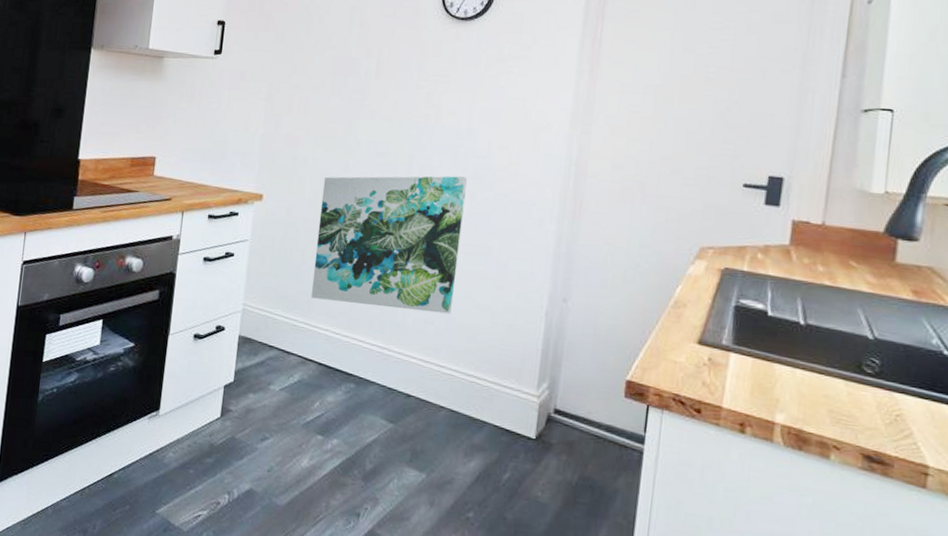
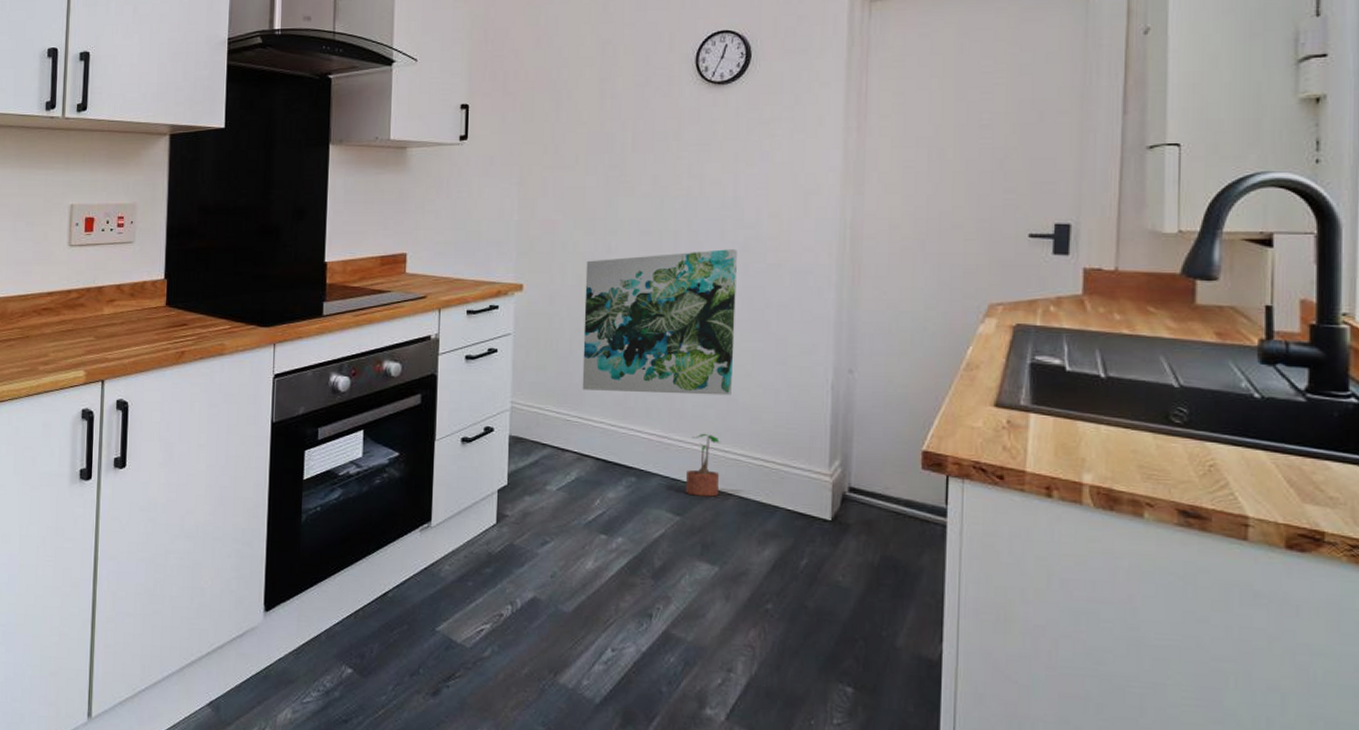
potted plant: none [401,347,438,408] -> present [686,433,721,497]

